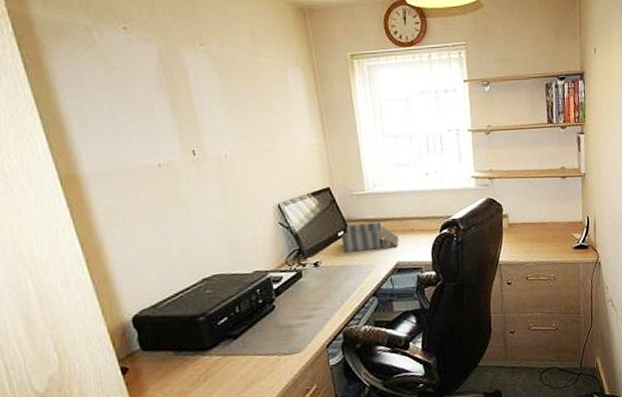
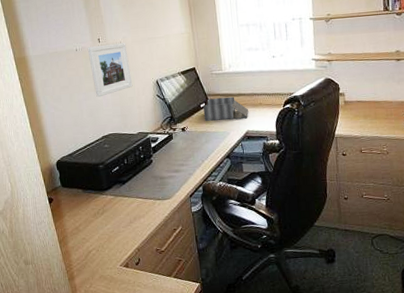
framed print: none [176,156,245,228] -> present [87,43,133,98]

